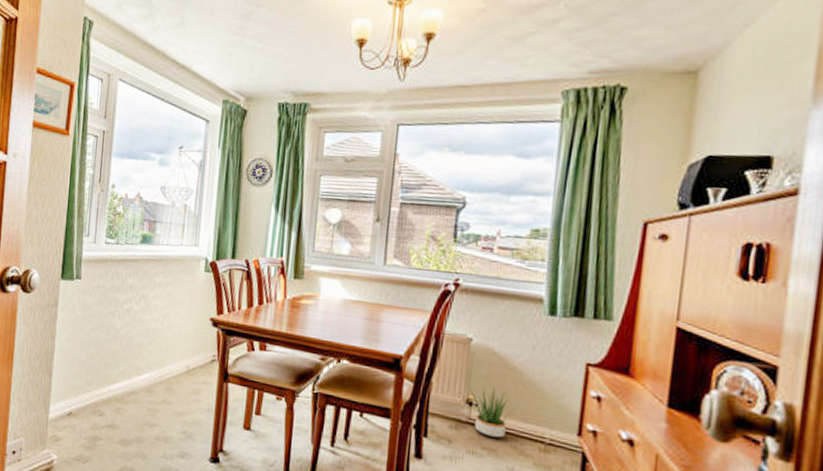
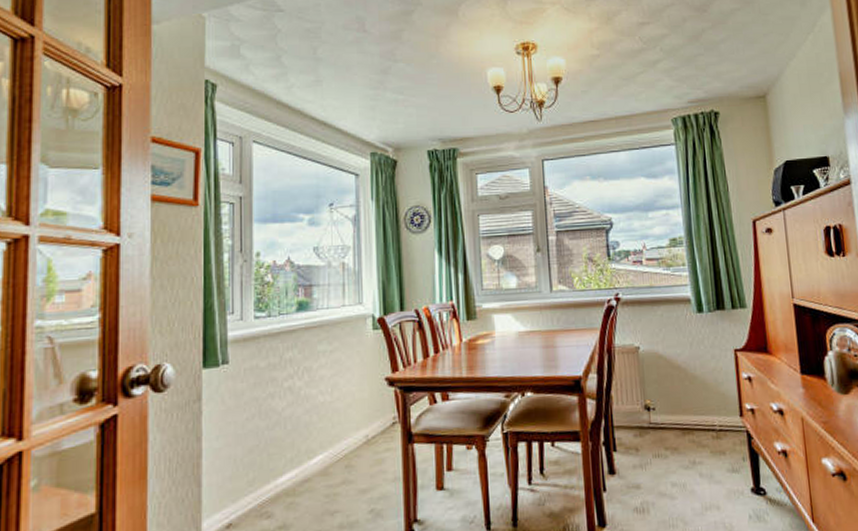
potted plant: present [470,386,518,438] -> none [646,388,688,437]

